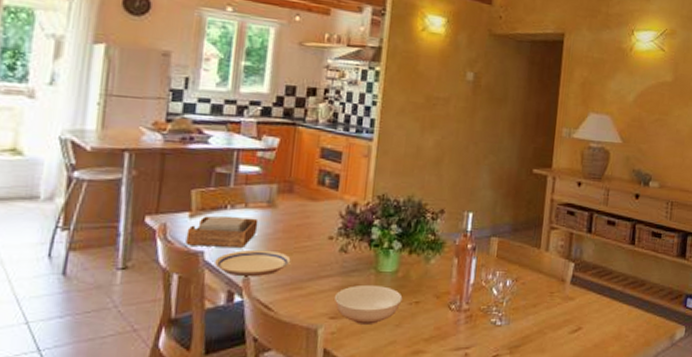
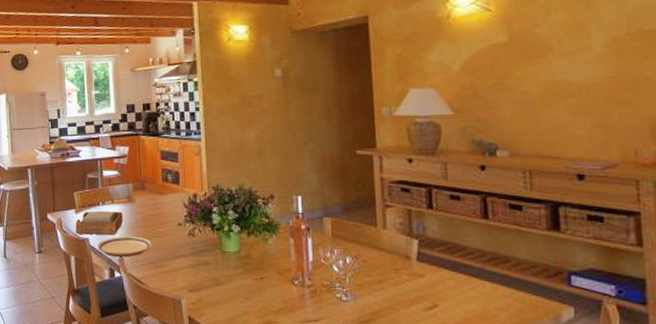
coffee maker: none [300,96,330,129] -> present [141,110,164,137]
bowl: present [335,284,403,324] -> none [191,263,248,297]

